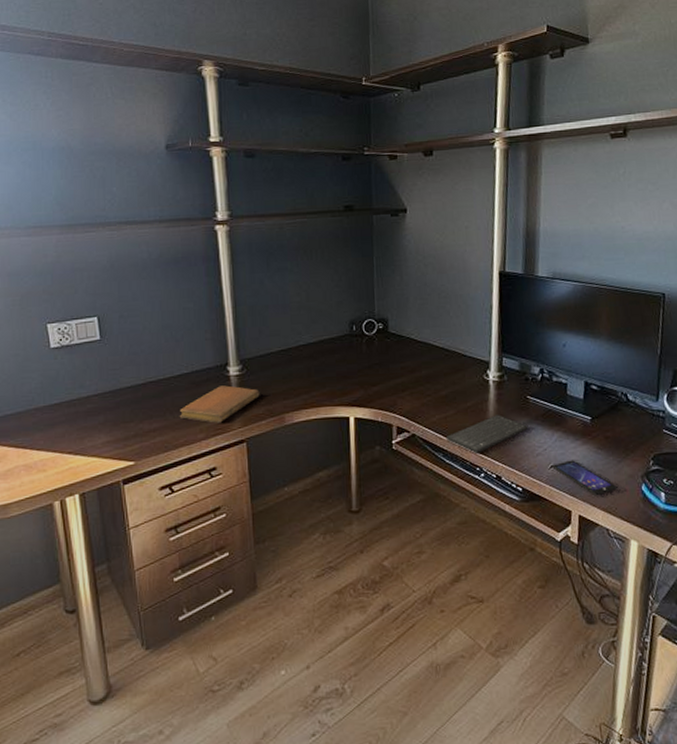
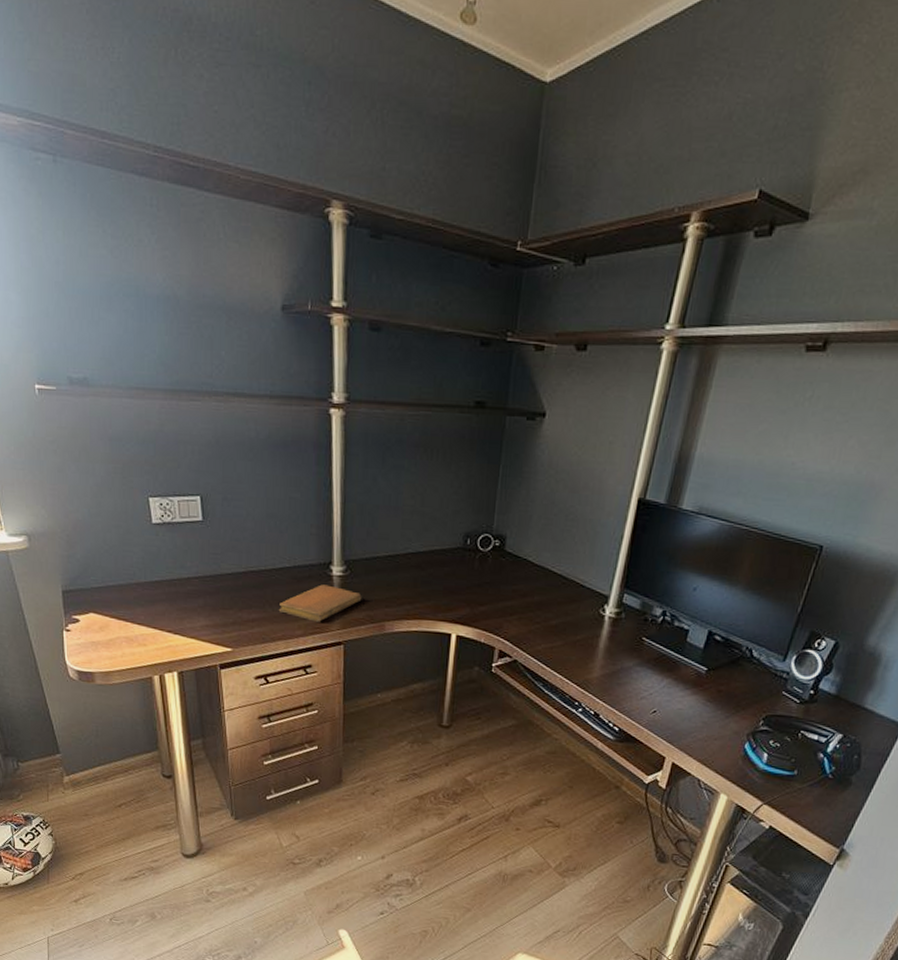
keyboard: present [445,415,529,453] -> none [548,652,638,688]
smartphone: present [552,460,618,496] -> none [654,708,719,747]

